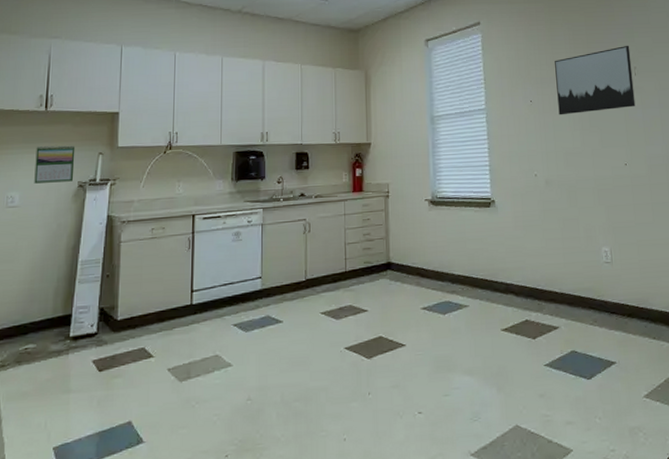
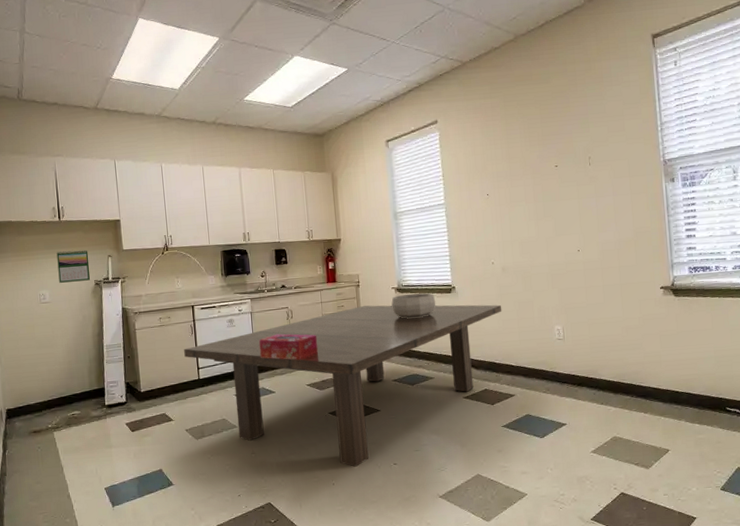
dining table: none [177,219,546,417] -> present [184,304,502,467]
tissue box: none [268,250,338,283] -> present [258,334,319,360]
decorative bowl: none [424,206,474,236] -> present [391,292,436,319]
wall art: present [555,46,636,116] -> none [510,136,589,207]

